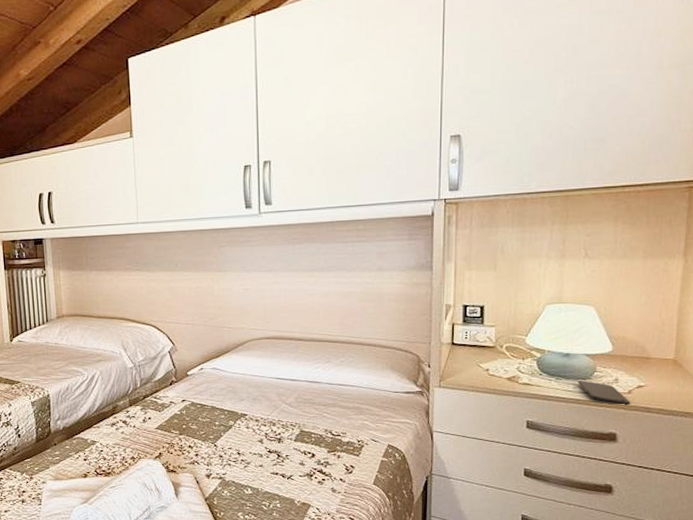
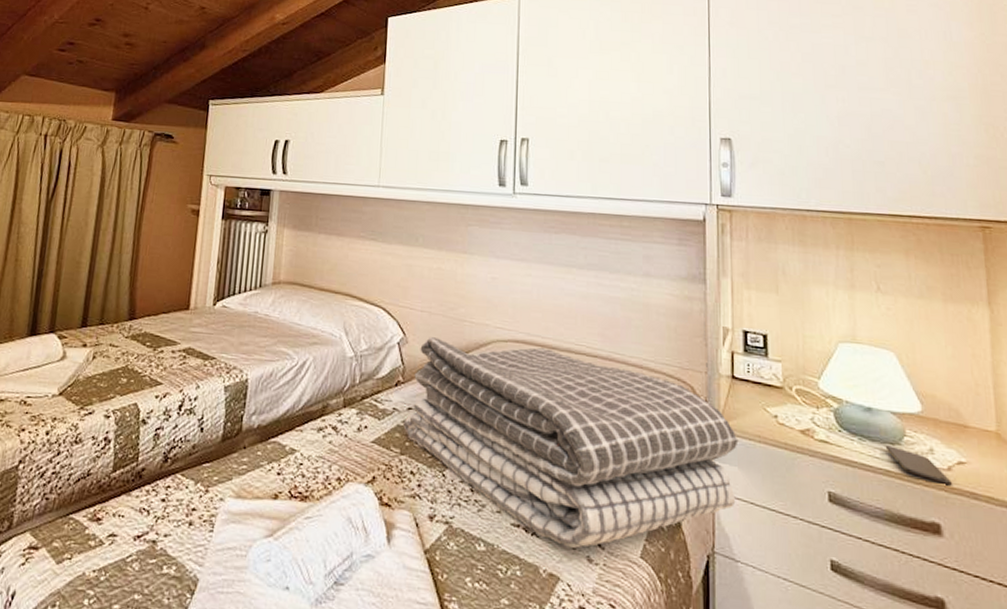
towel: none [179,341,455,484] -> present [403,337,739,548]

